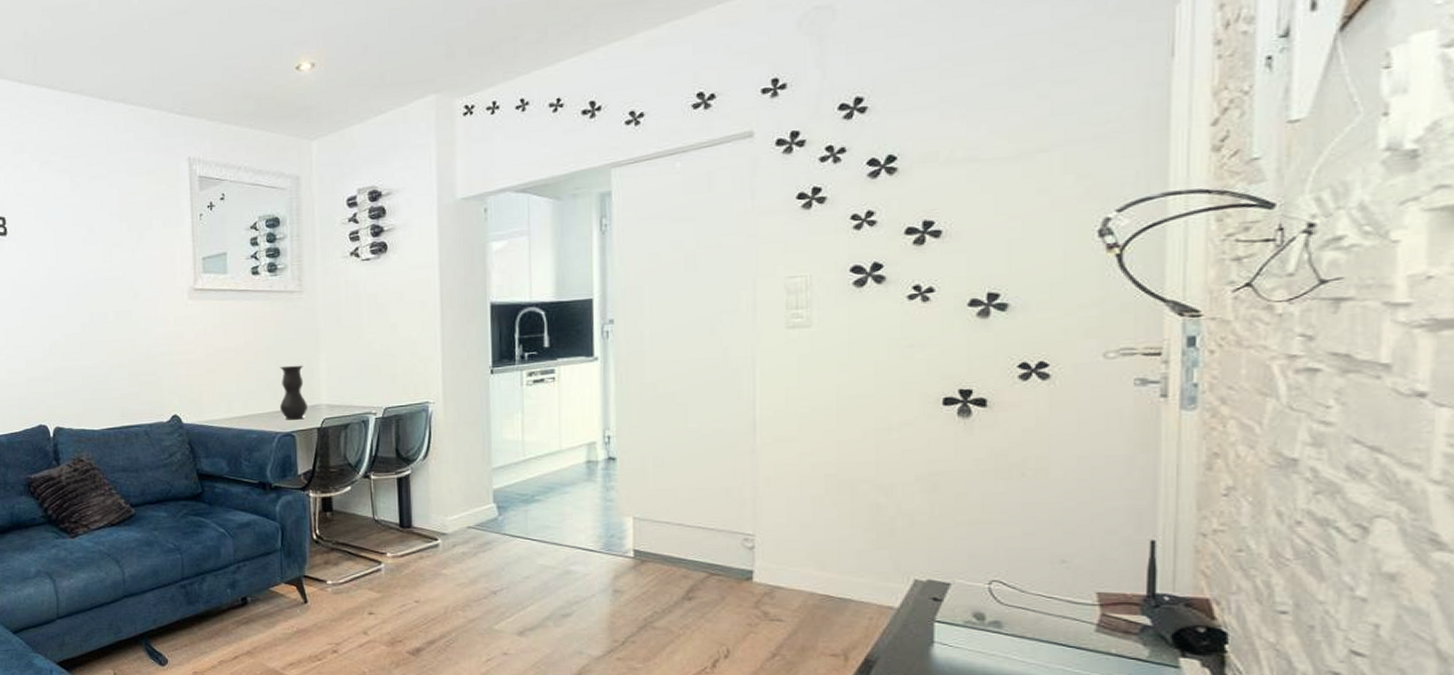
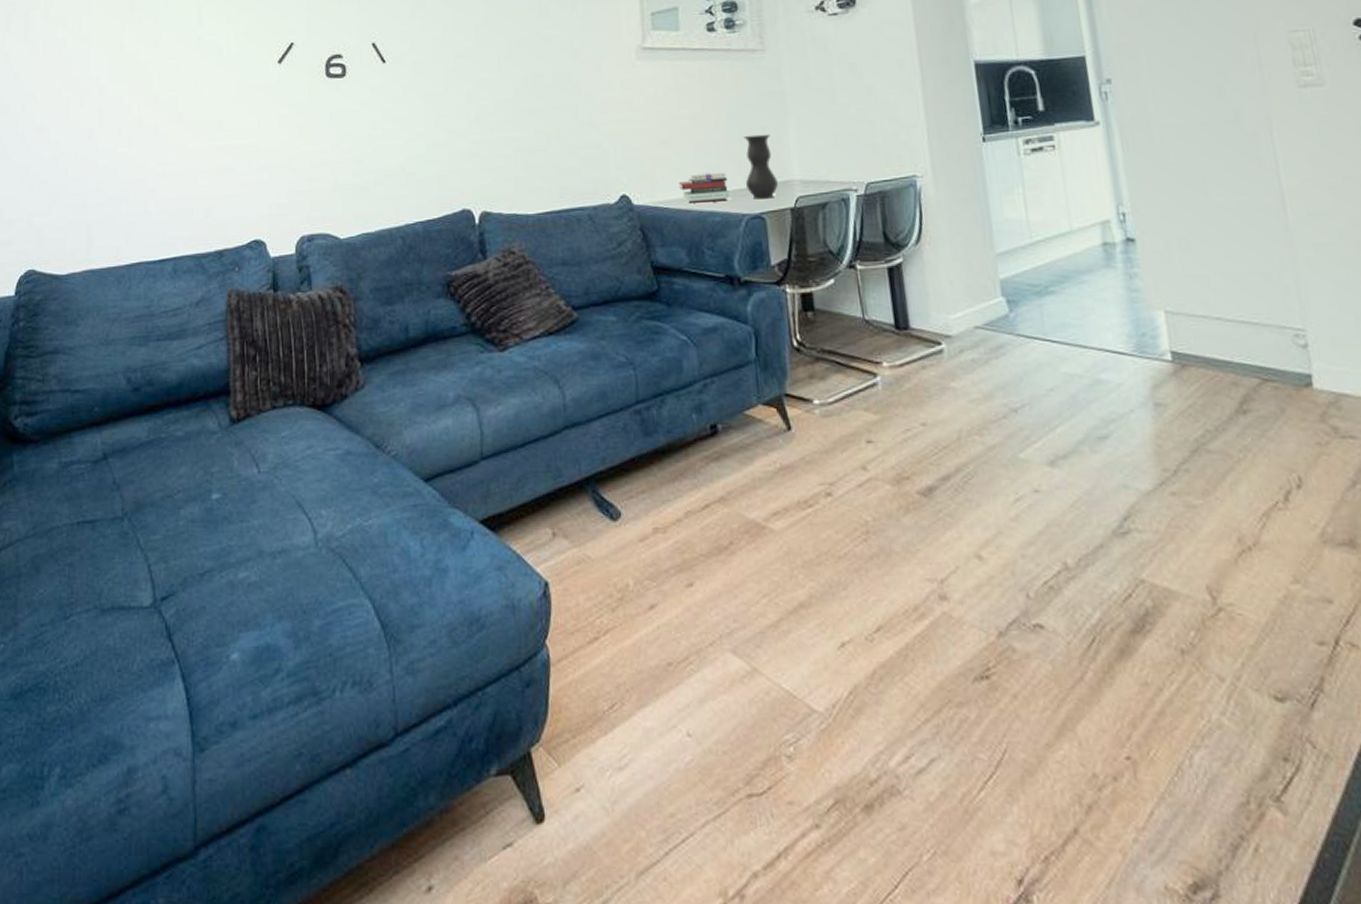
books: none [221,395,266,423] -> present [678,170,730,203]

